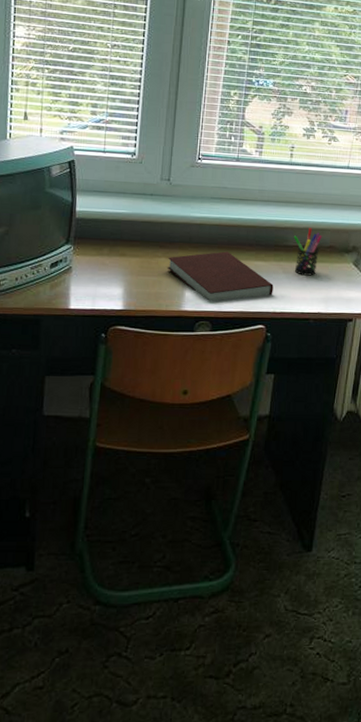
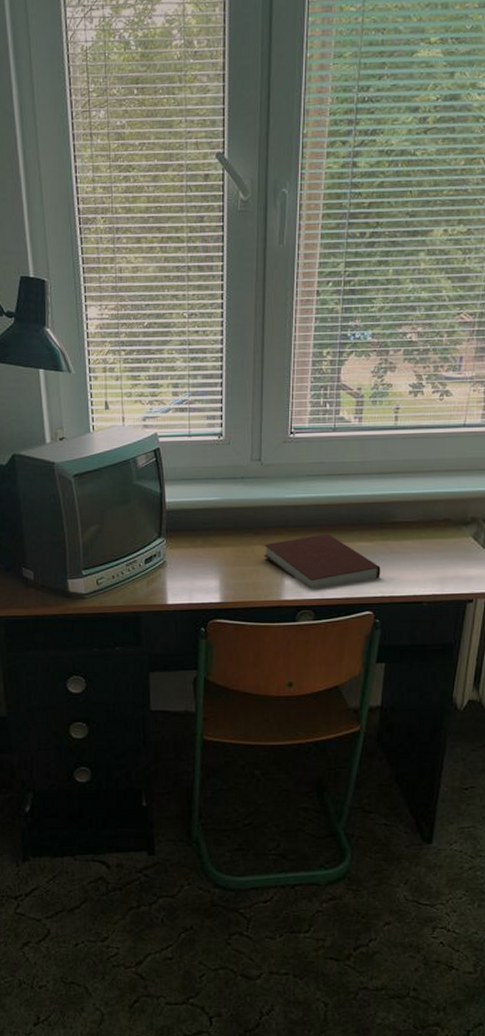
pen holder: present [293,228,322,276] -> none [401,500,435,555]

